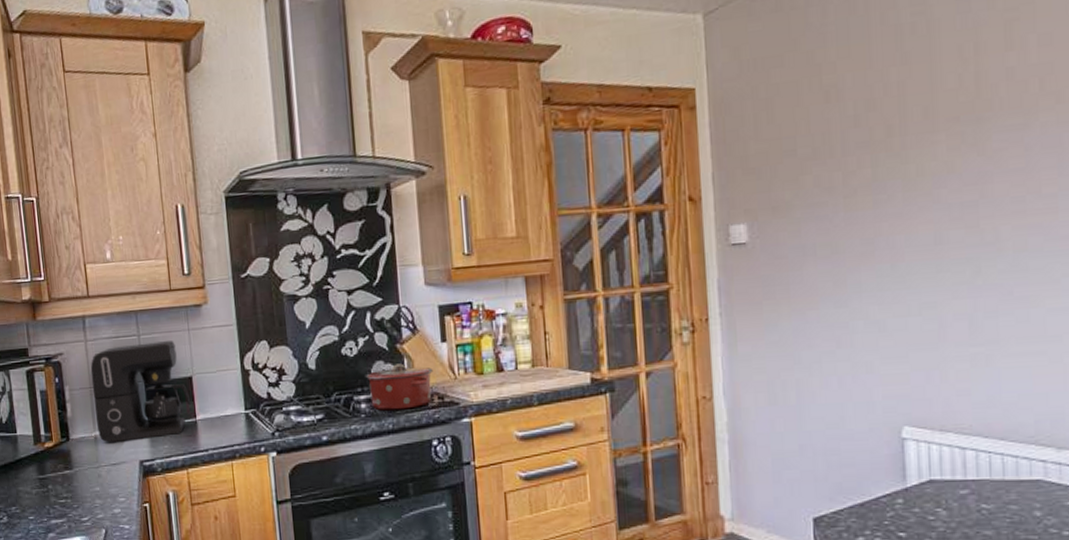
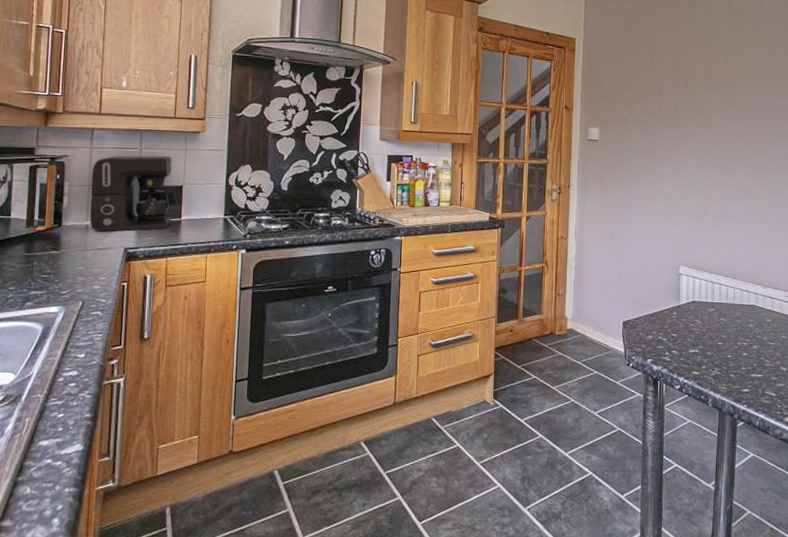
casserole: present [365,363,433,413] -> none [325,193,378,229]

